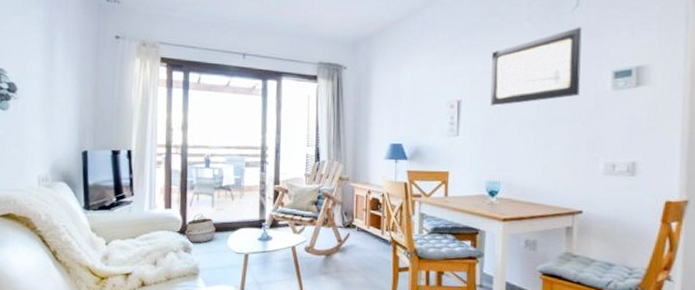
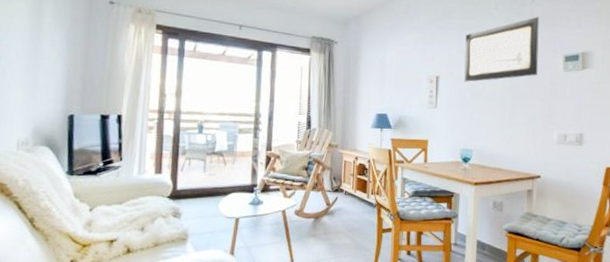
woven basket: present [184,214,215,243] -> none [174,179,207,208]

